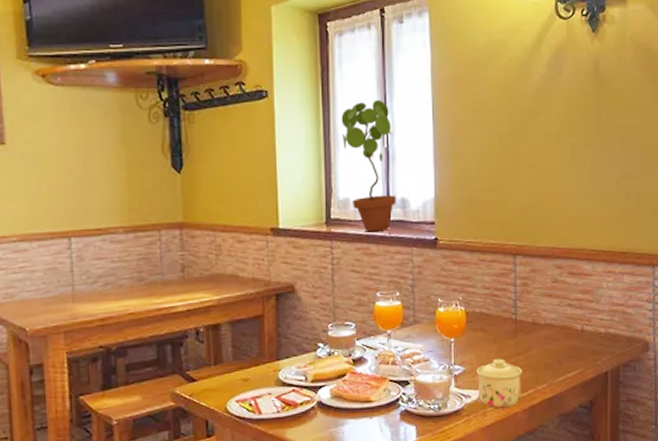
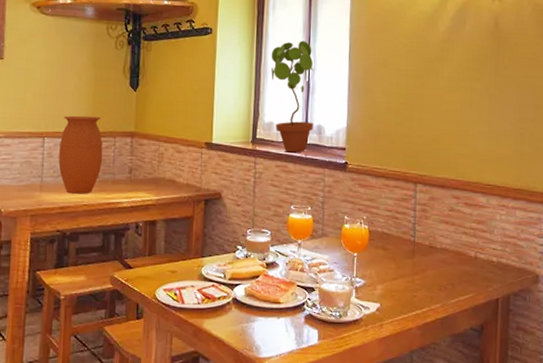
decorative vase: none [91,207,147,302] -> present [58,115,103,194]
sugar bowl: present [476,358,522,409] -> none [375,275,418,323]

